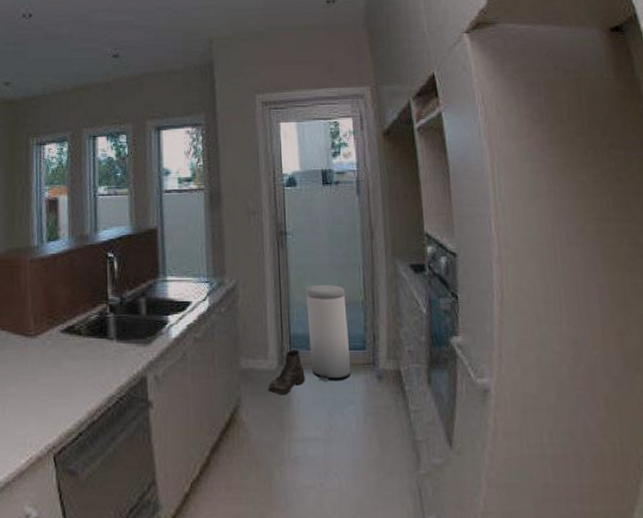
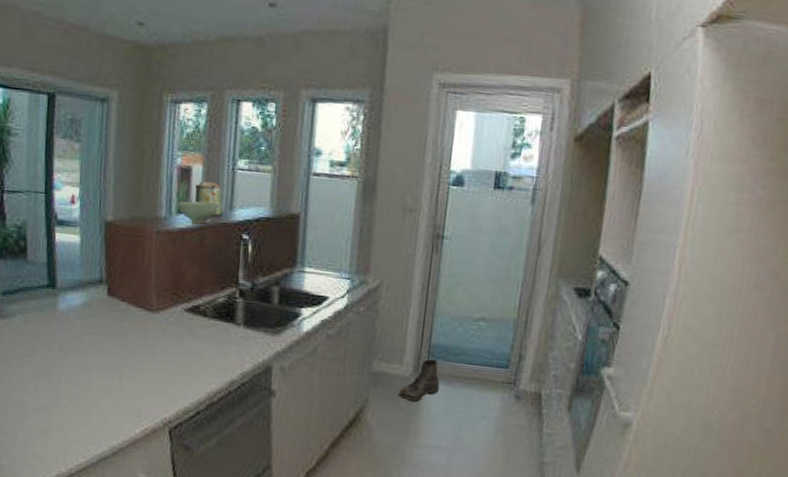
bowl: none [48,227,85,249] -> present [178,201,220,224]
canister: none [62,209,88,240] -> present [194,181,222,217]
pedal bin: present [306,284,351,381] -> none [447,295,497,396]

